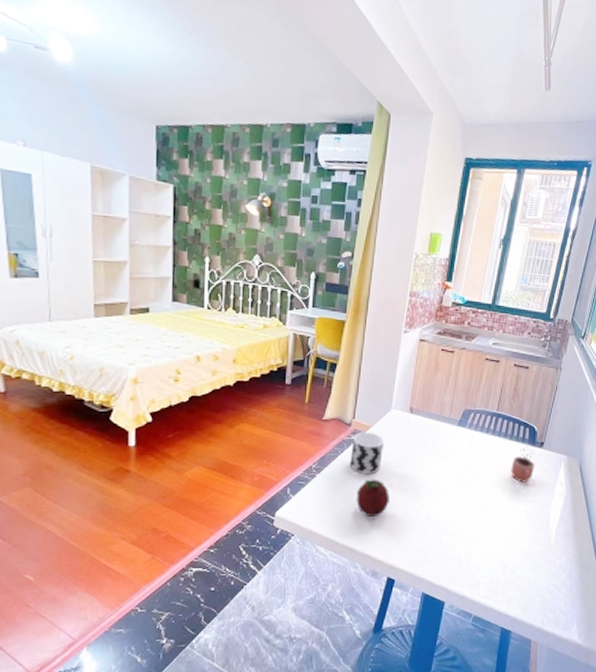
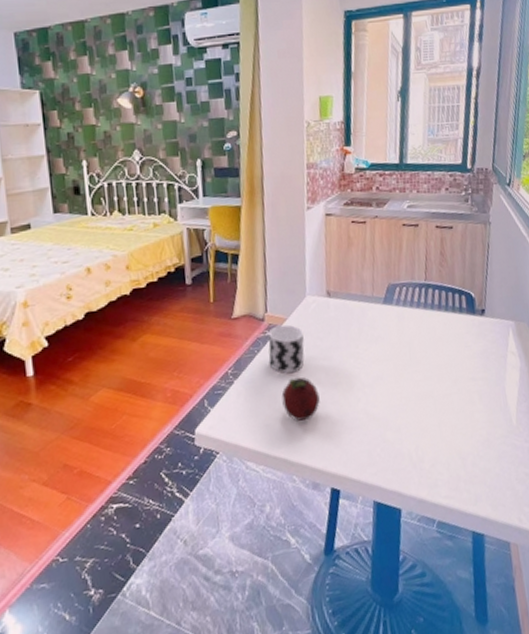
cocoa: present [511,446,535,483] -> none [452,316,479,359]

